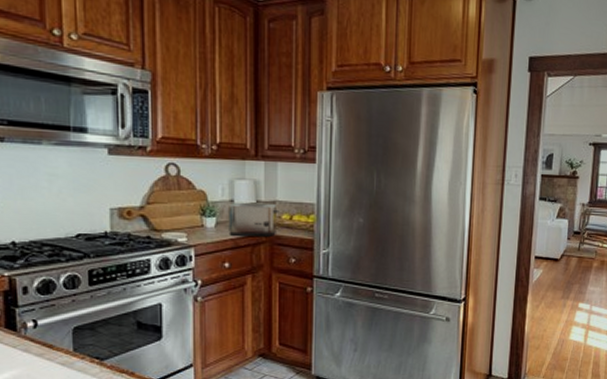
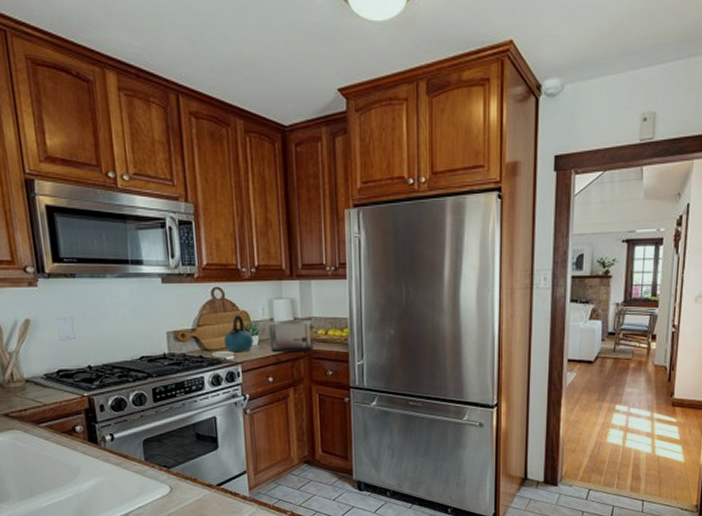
kettle: none [176,194,210,235] -> present [223,315,253,353]

